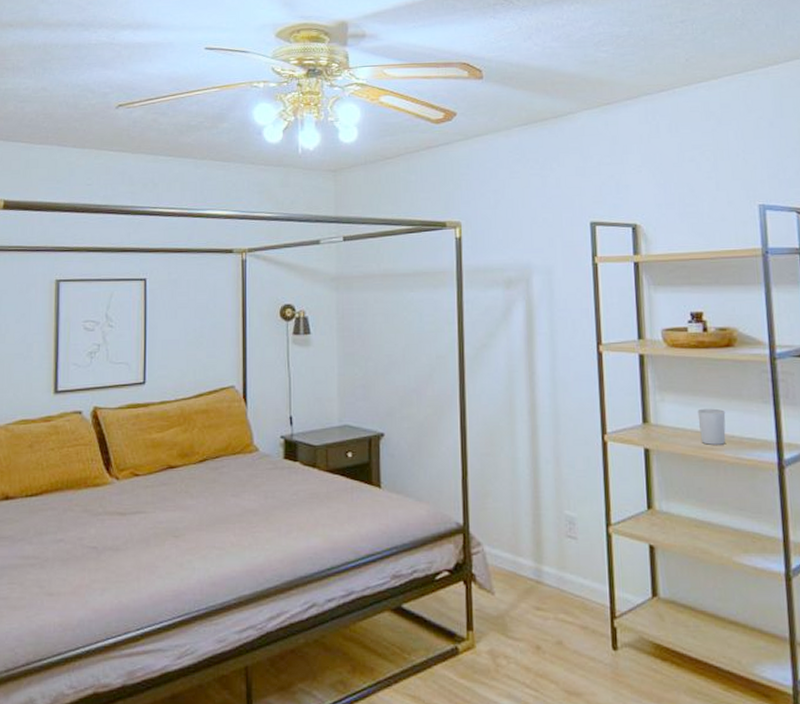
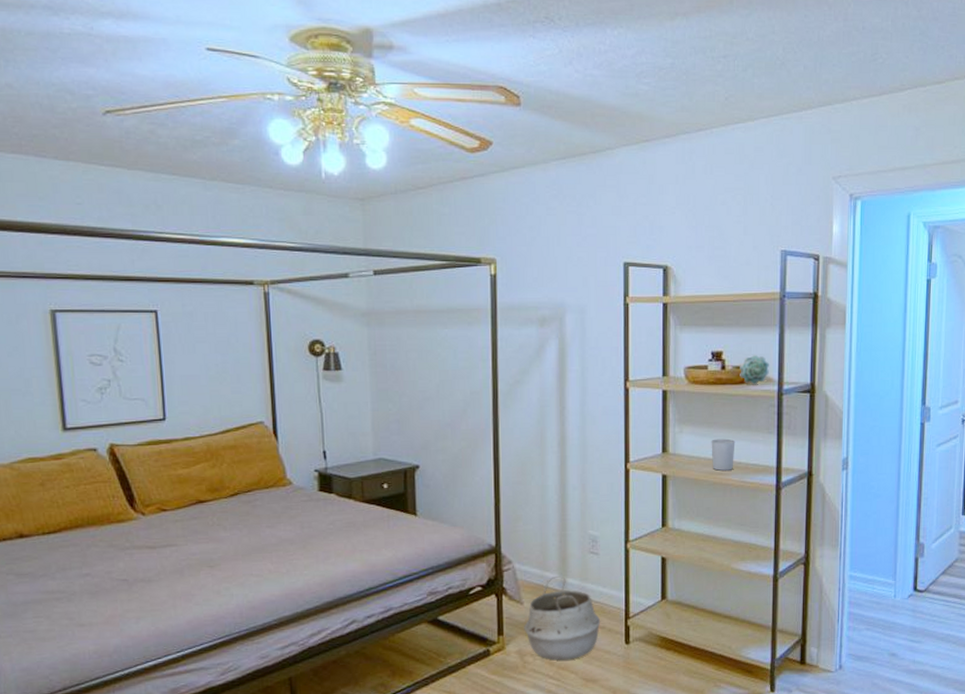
woven basket: none [496,562,583,666] -> present [524,575,601,660]
succulent plant: none [723,314,758,349] -> present [740,354,770,385]

